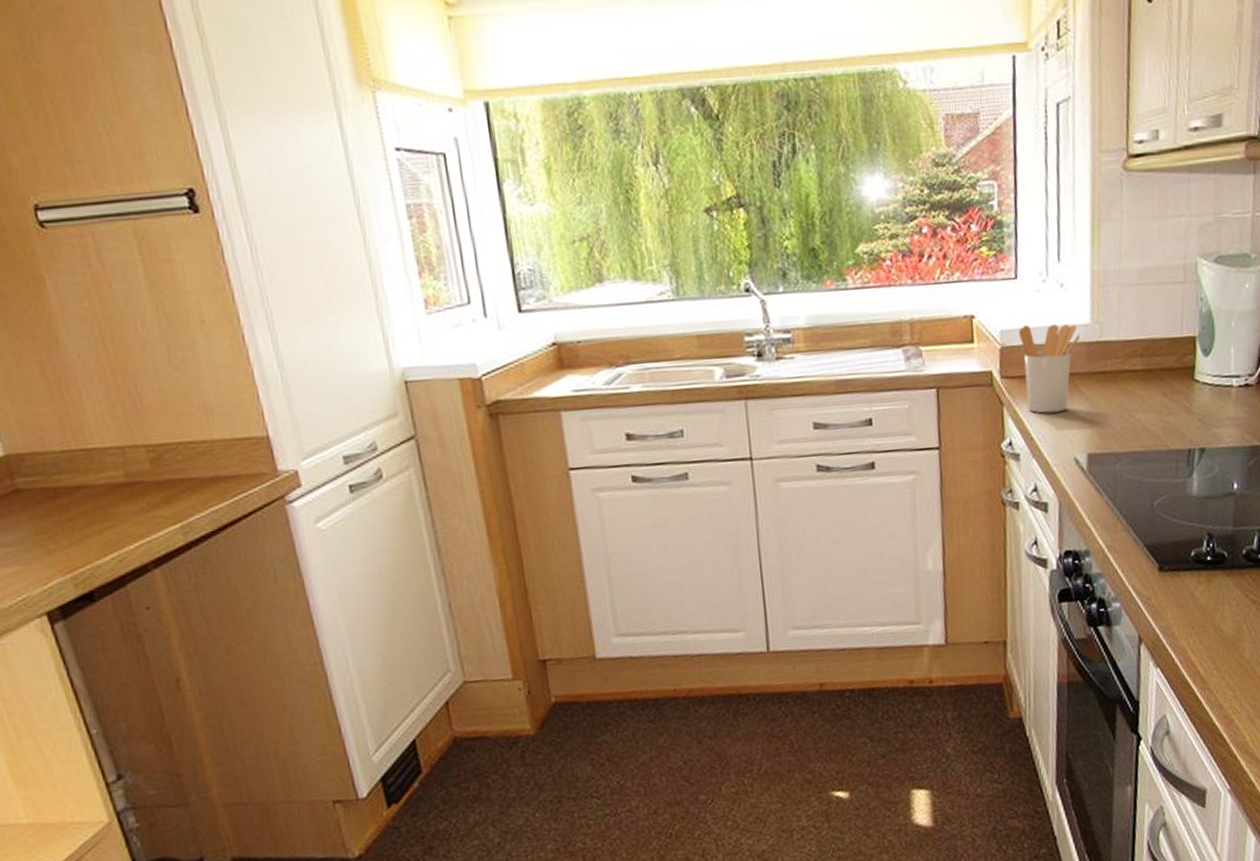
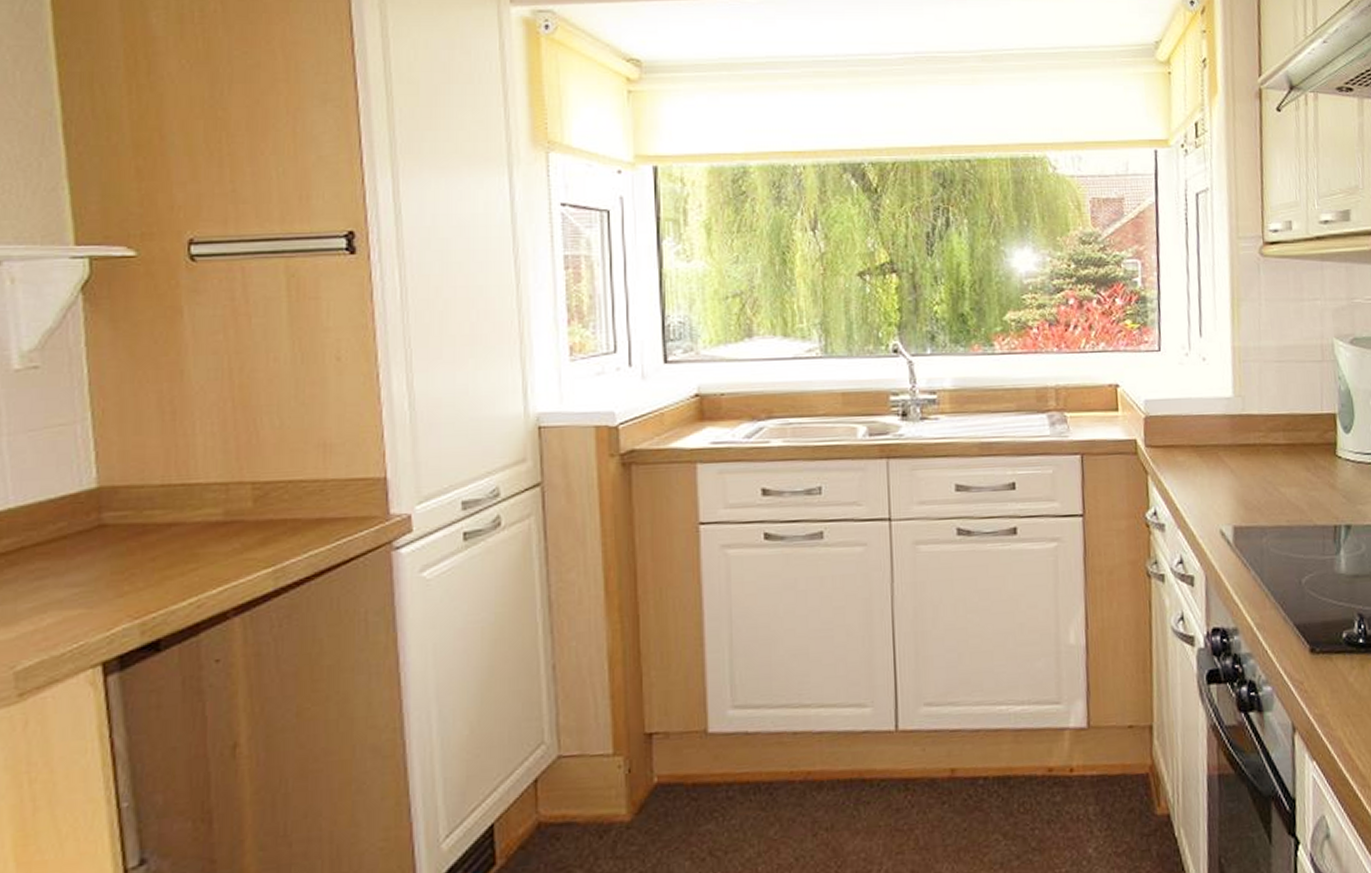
utensil holder: present [1018,324,1080,414] -> none [1162,396,1223,484]

